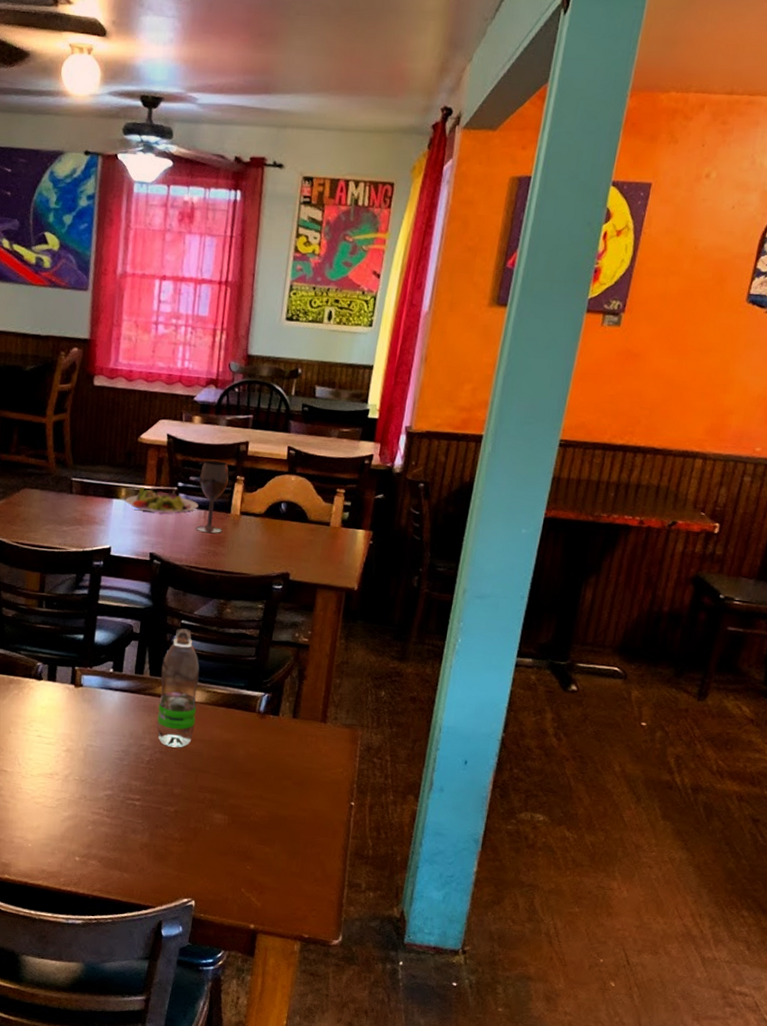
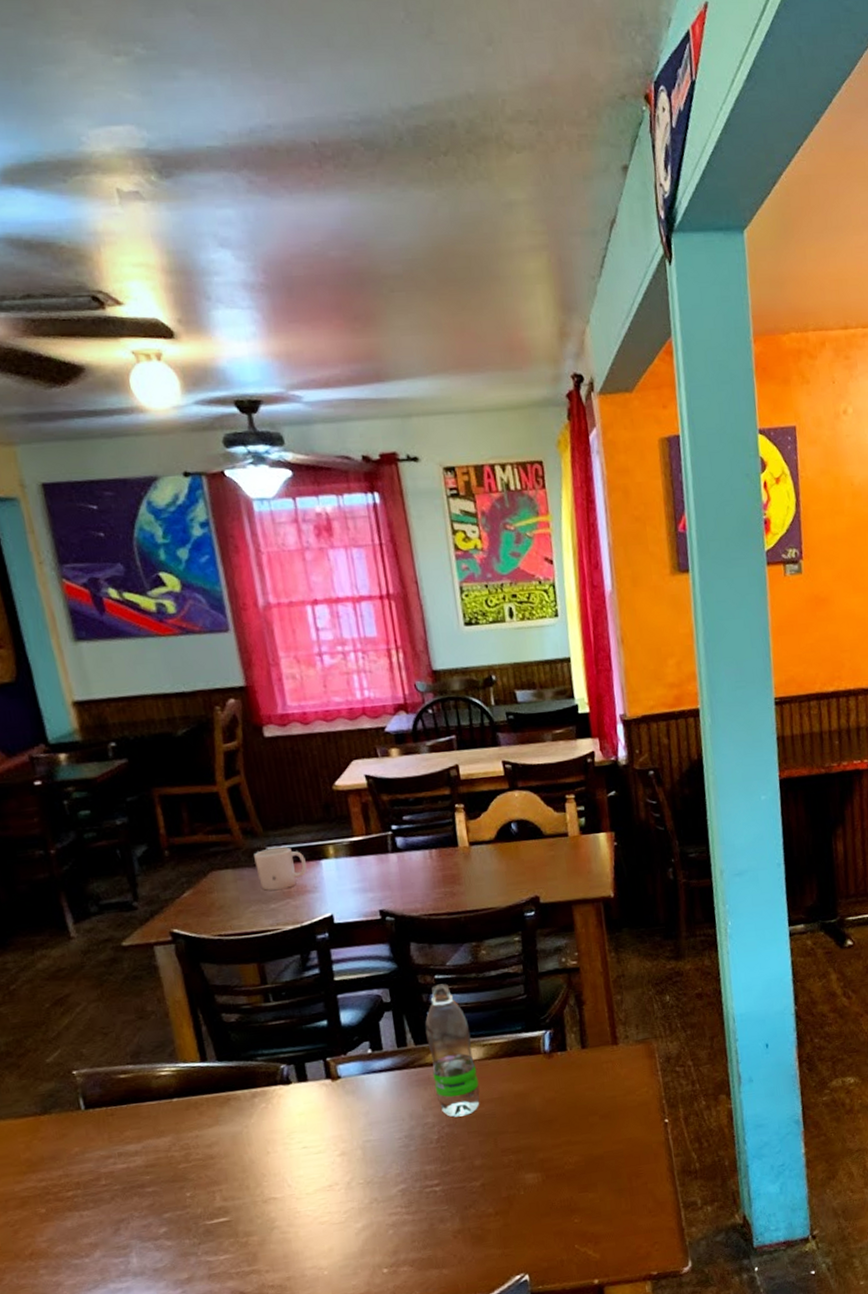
mug: none [59,479,101,517] -> present [254,847,307,891]
salad plate: present [125,487,199,514] -> none [335,838,421,866]
wine glass: present [196,460,229,534] -> none [413,792,454,875]

